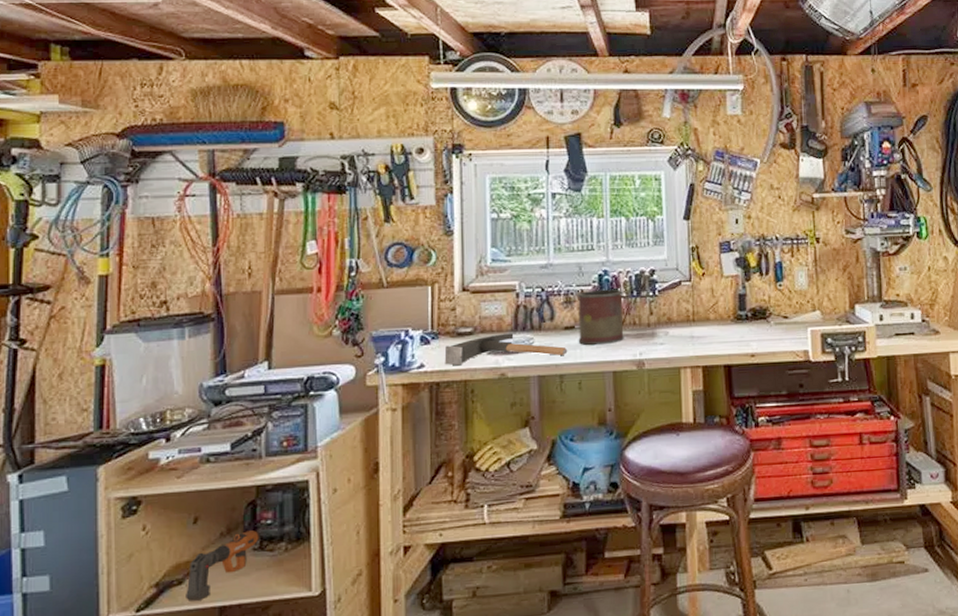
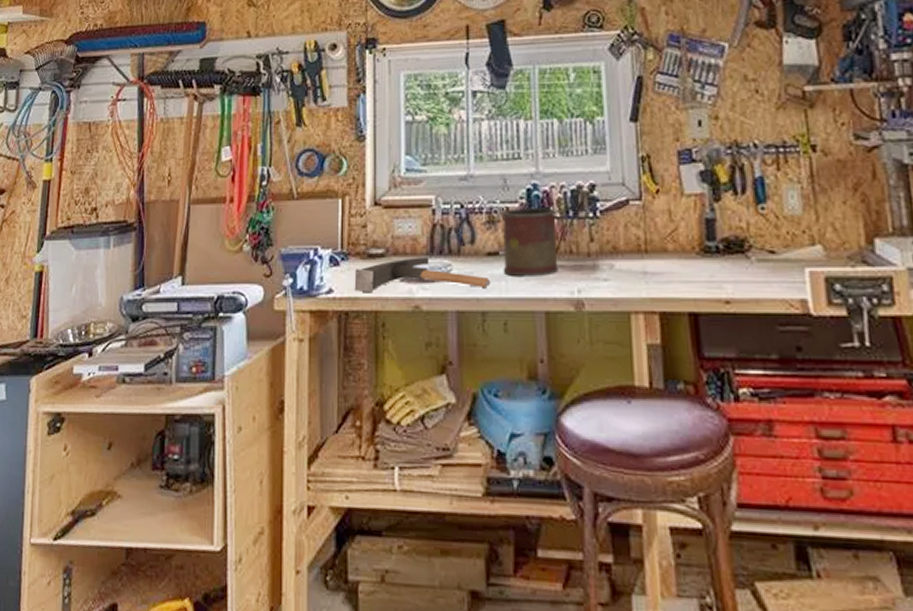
power tool: present [186,529,262,601] -> none [97,463,169,537]

